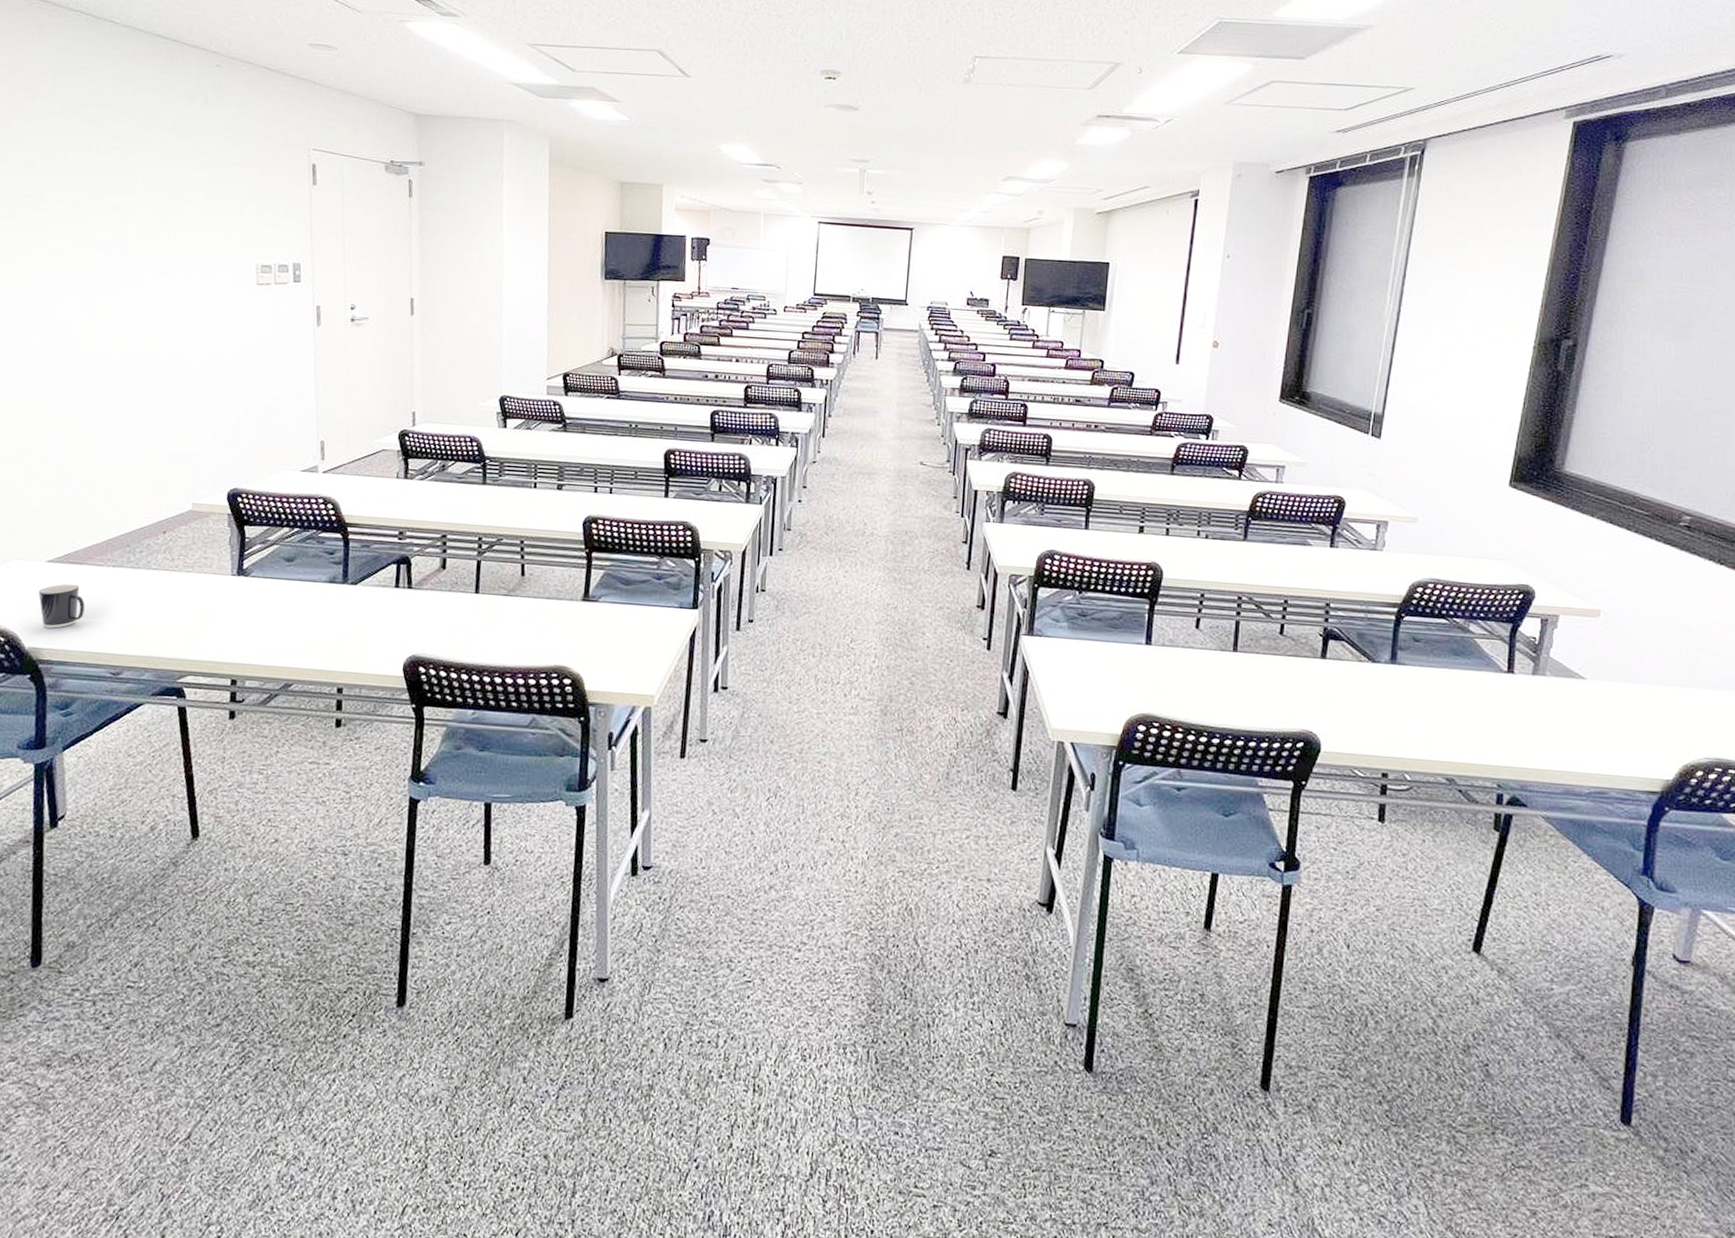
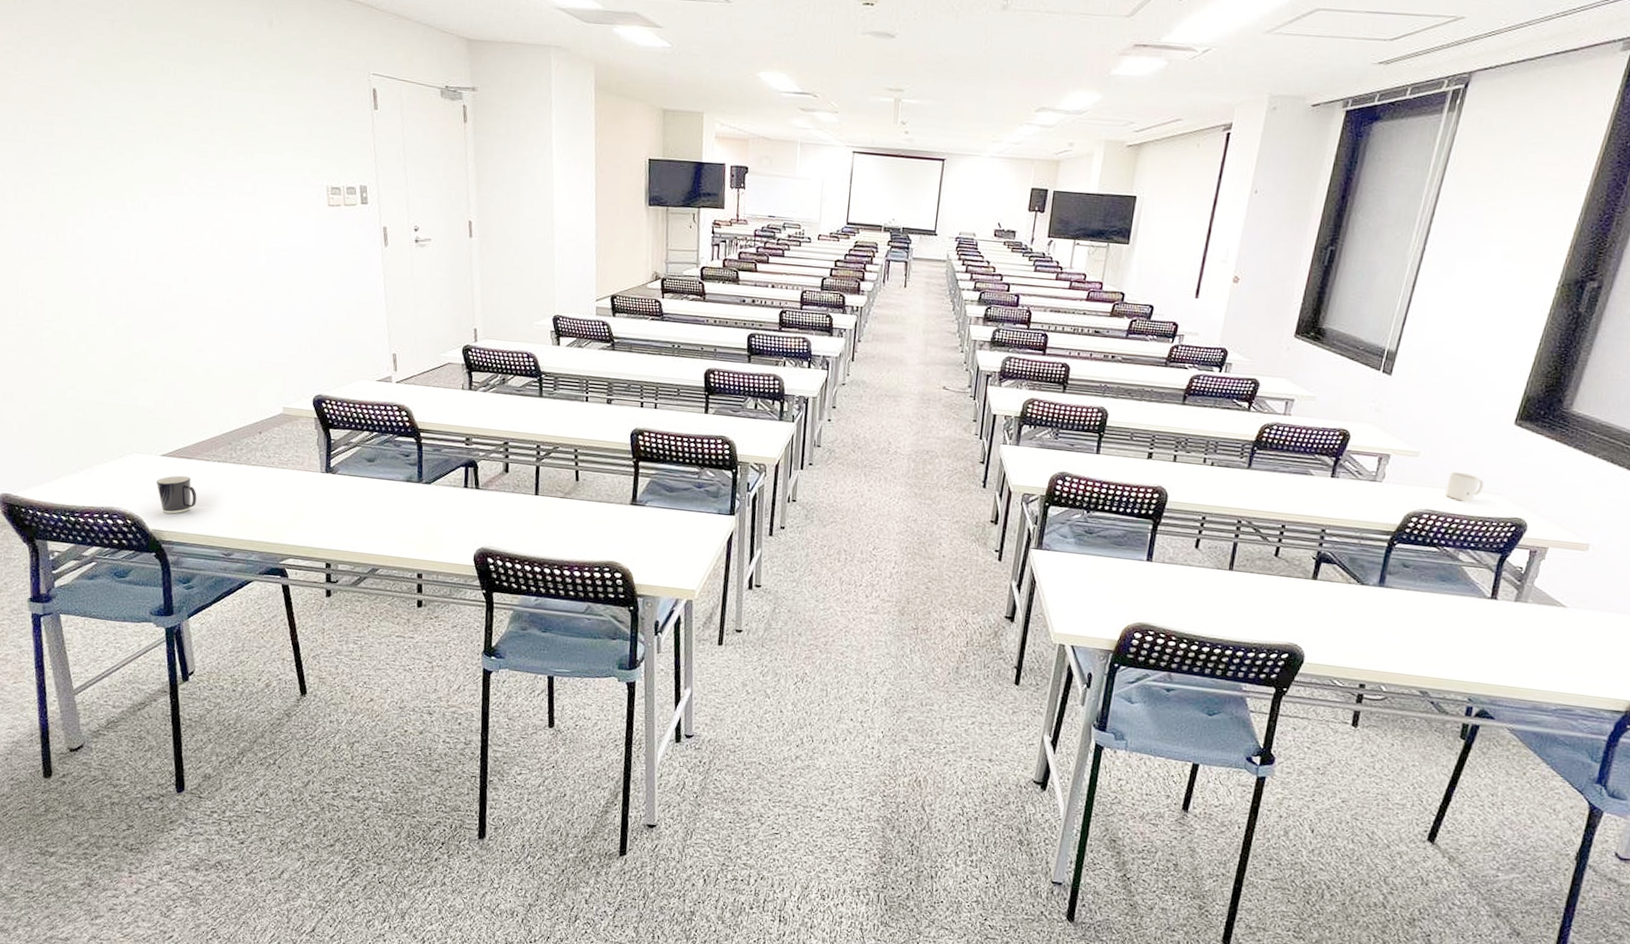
mug: none [1448,537,1487,569] -> present [1445,471,1484,502]

